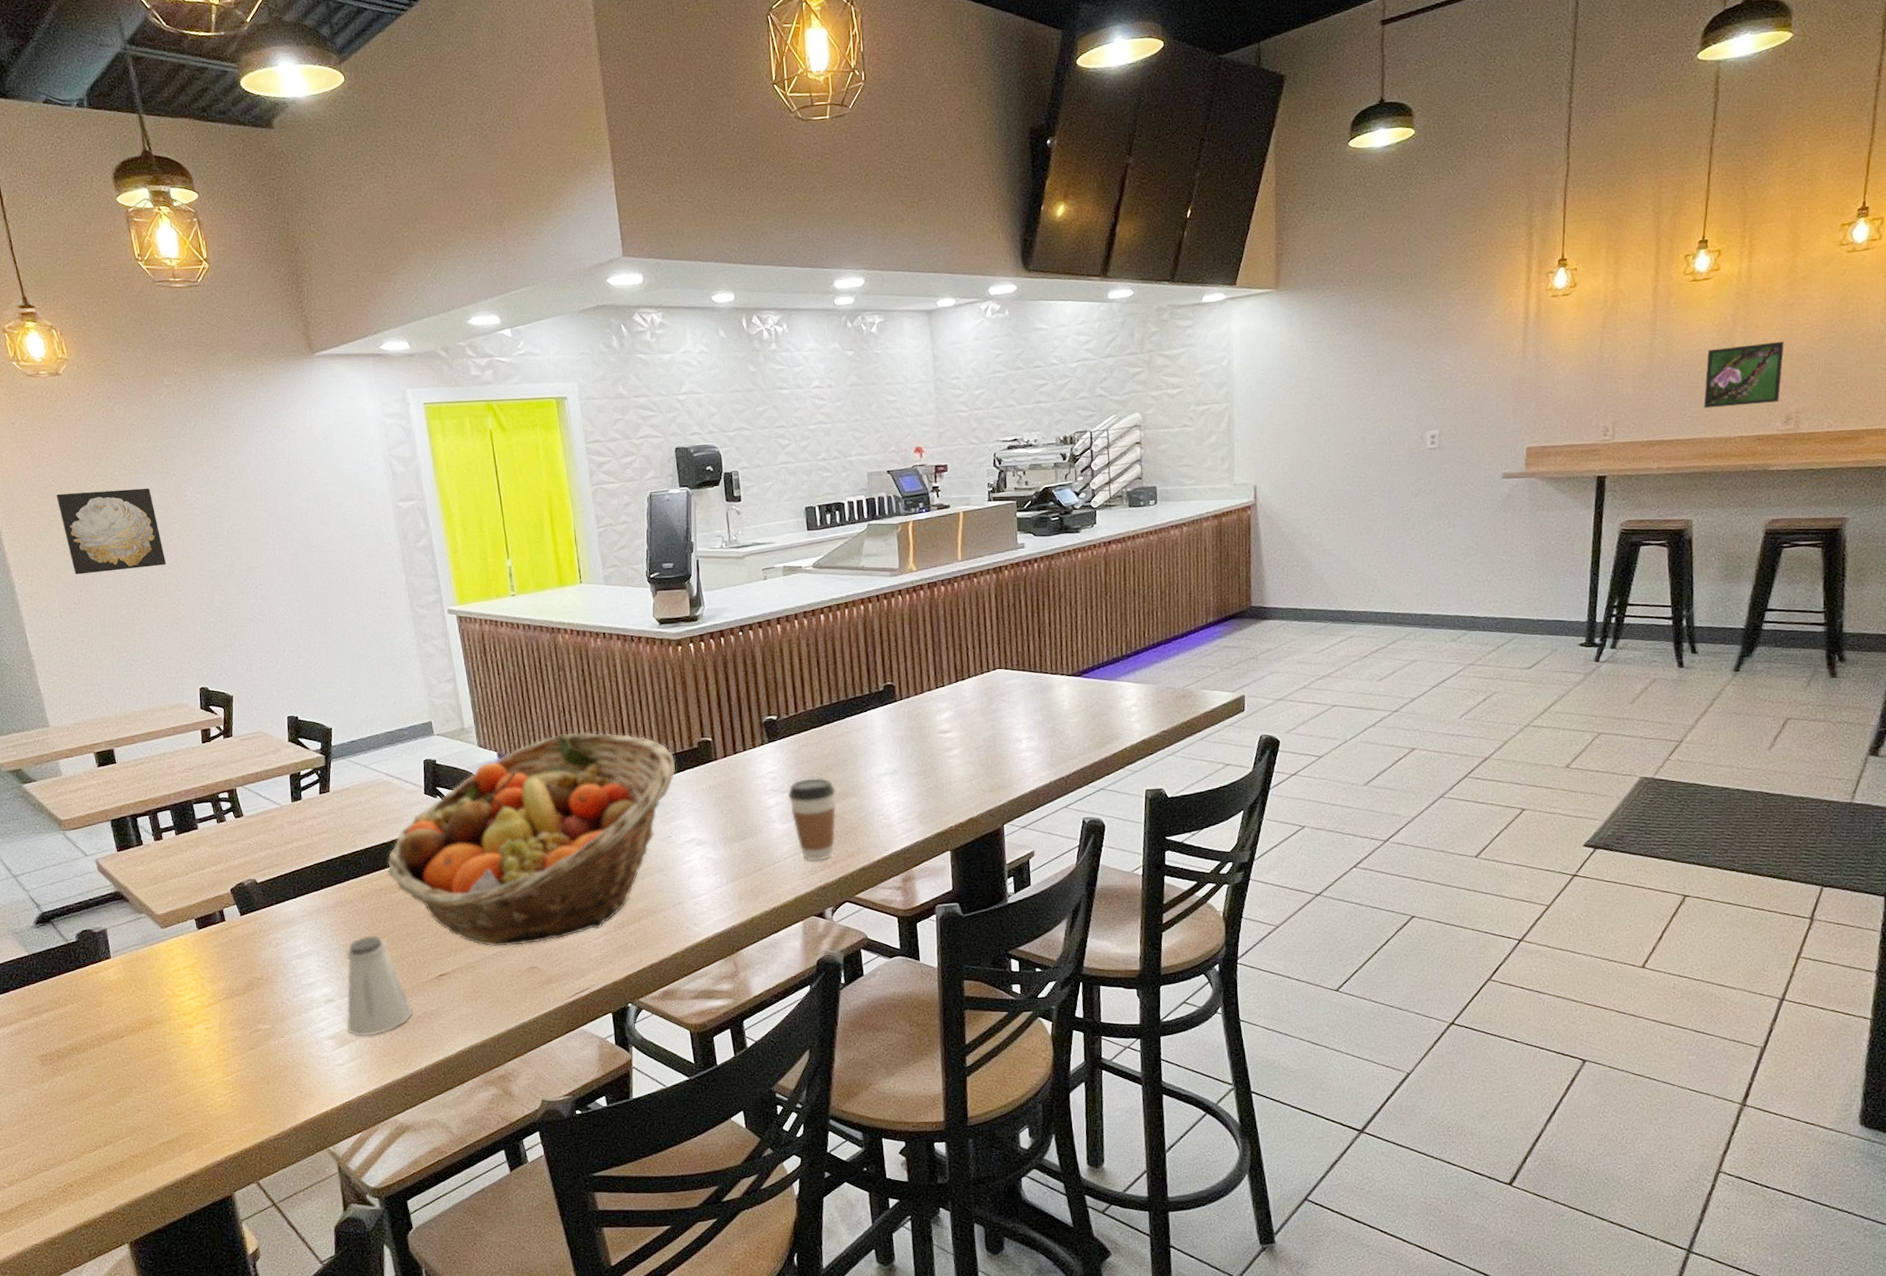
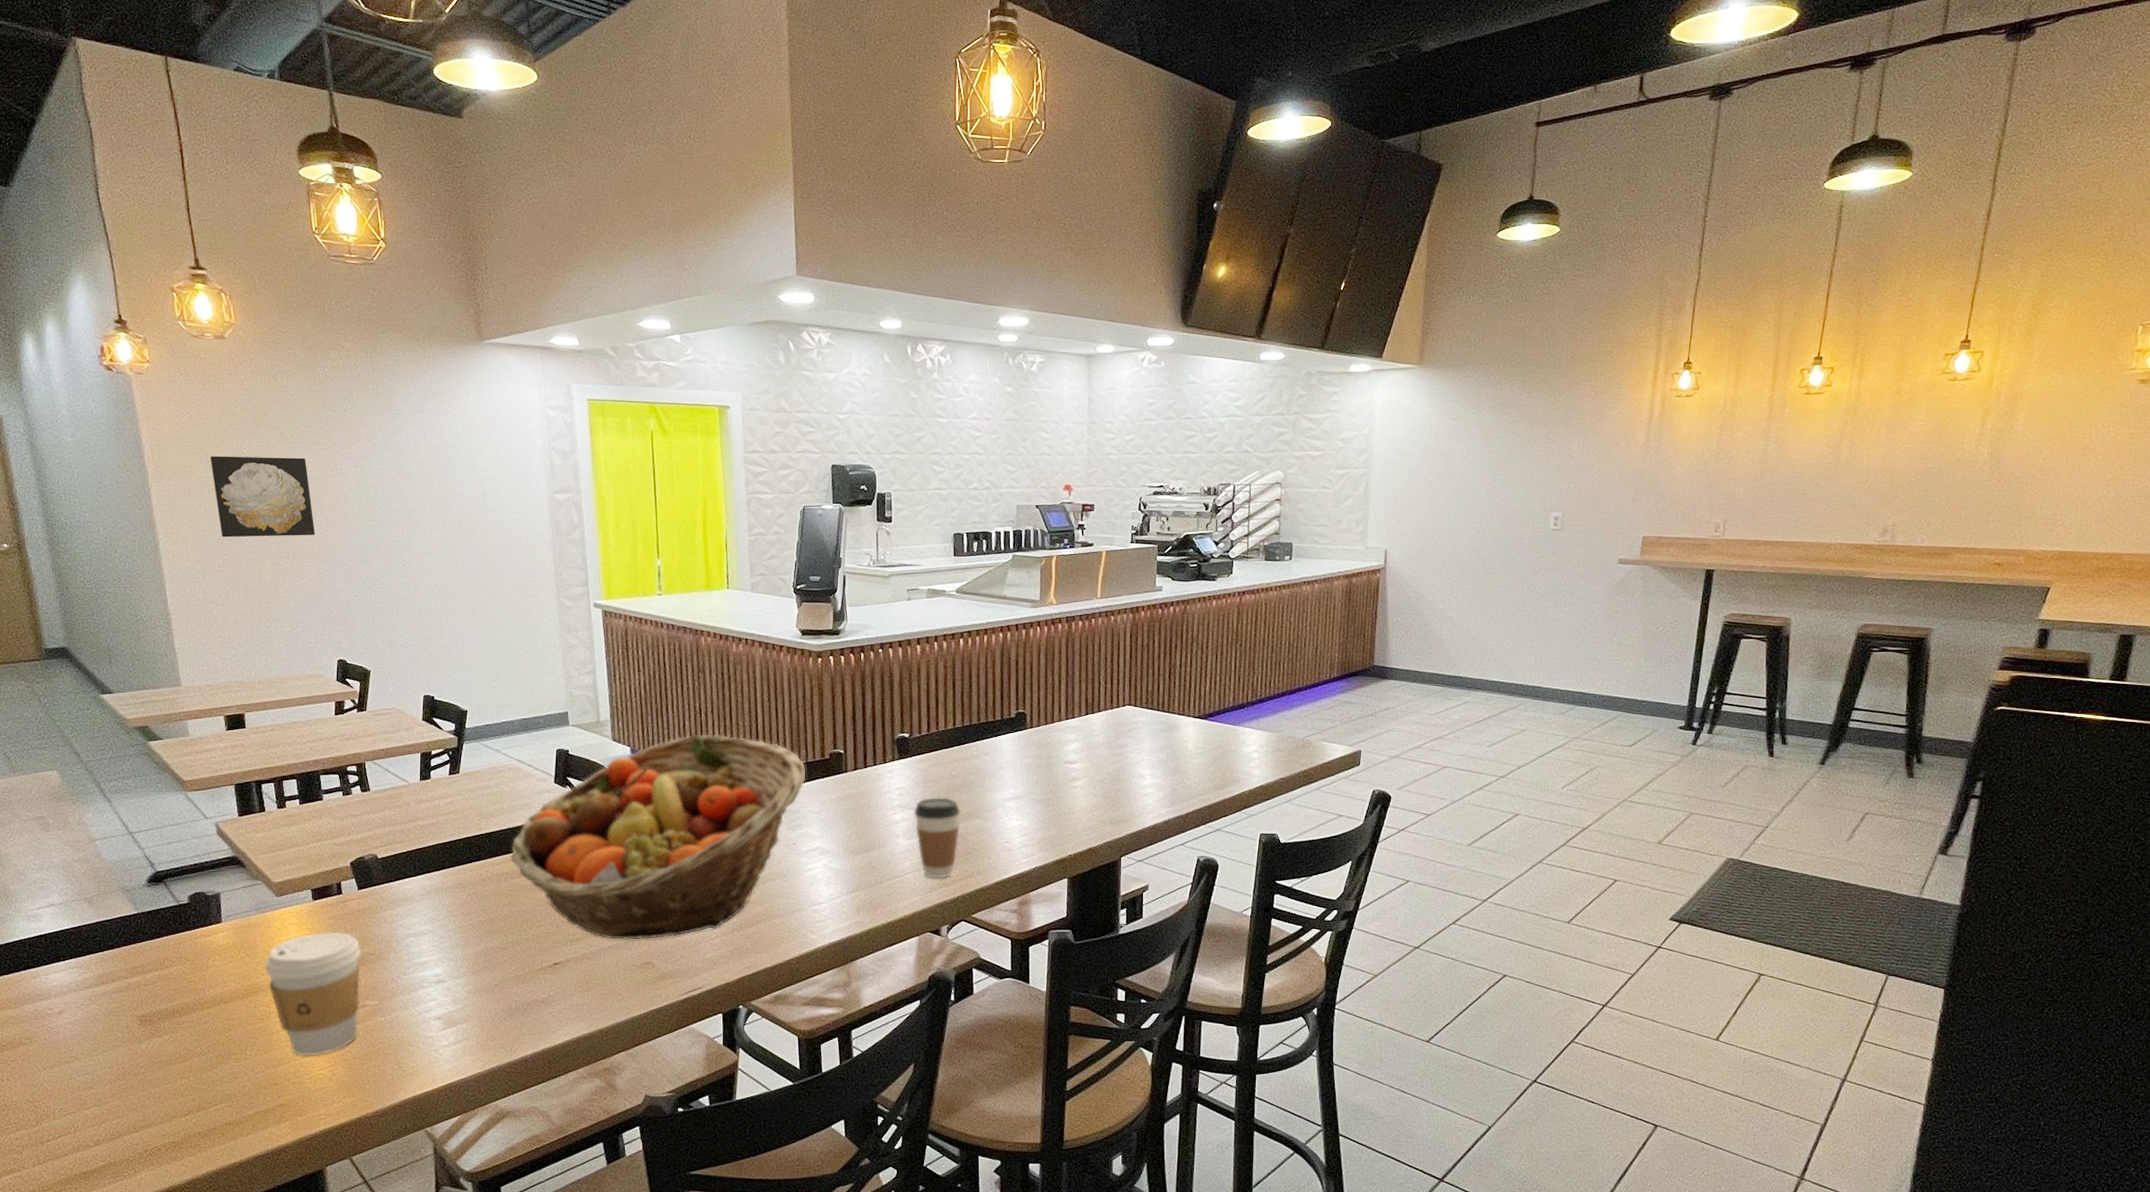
coffee cup: none [156,958,253,1084] -> present [265,931,362,1057]
saltshaker: present [345,935,413,1037] -> none [456,919,523,1019]
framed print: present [1704,341,1784,409] -> none [1809,457,1886,515]

